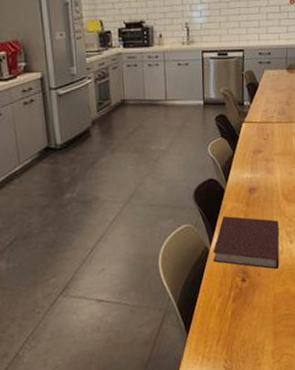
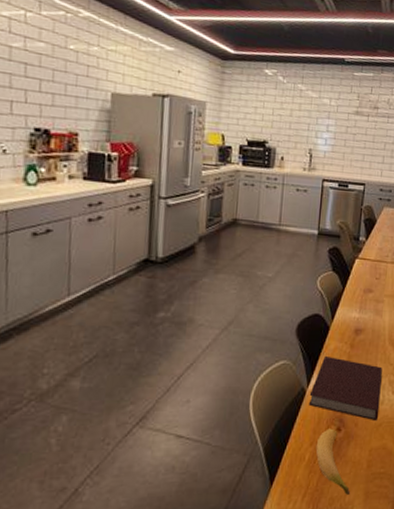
banana: none [224,280,261,336] -> present [315,428,351,495]

